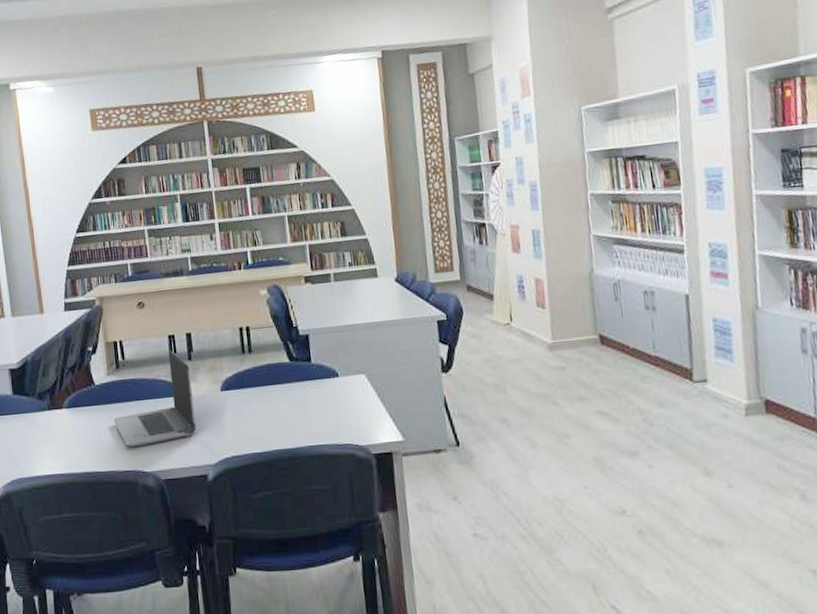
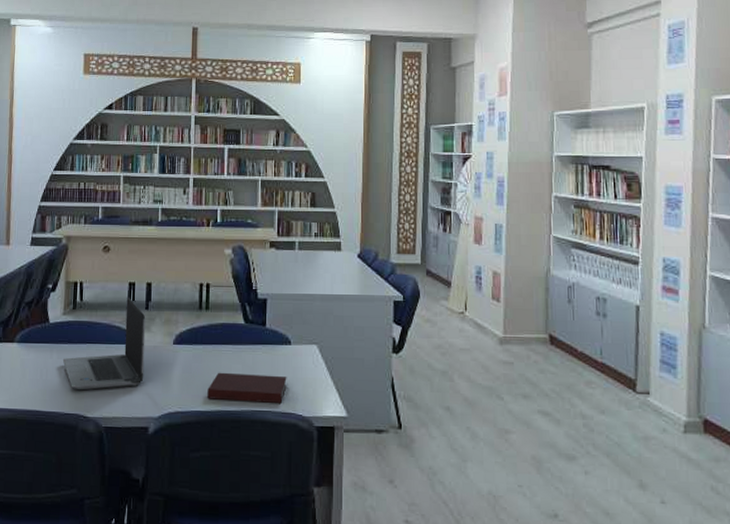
notebook: none [261,409,340,440] -> present [207,372,287,403]

